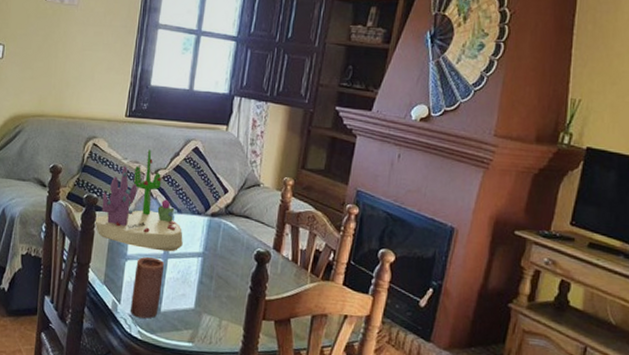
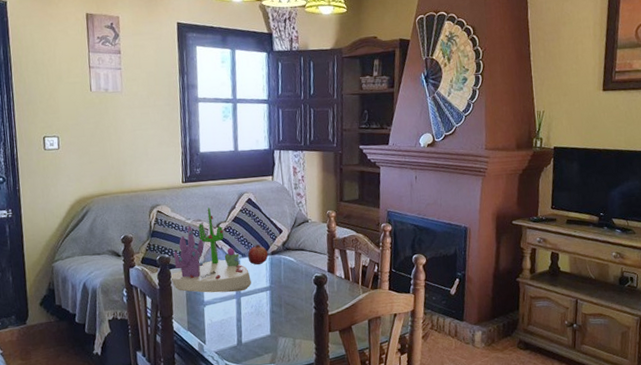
candle: present [130,257,164,319] -> none [214,299,240,353]
fruit: none [183,201,208,225] -> present [247,244,269,265]

